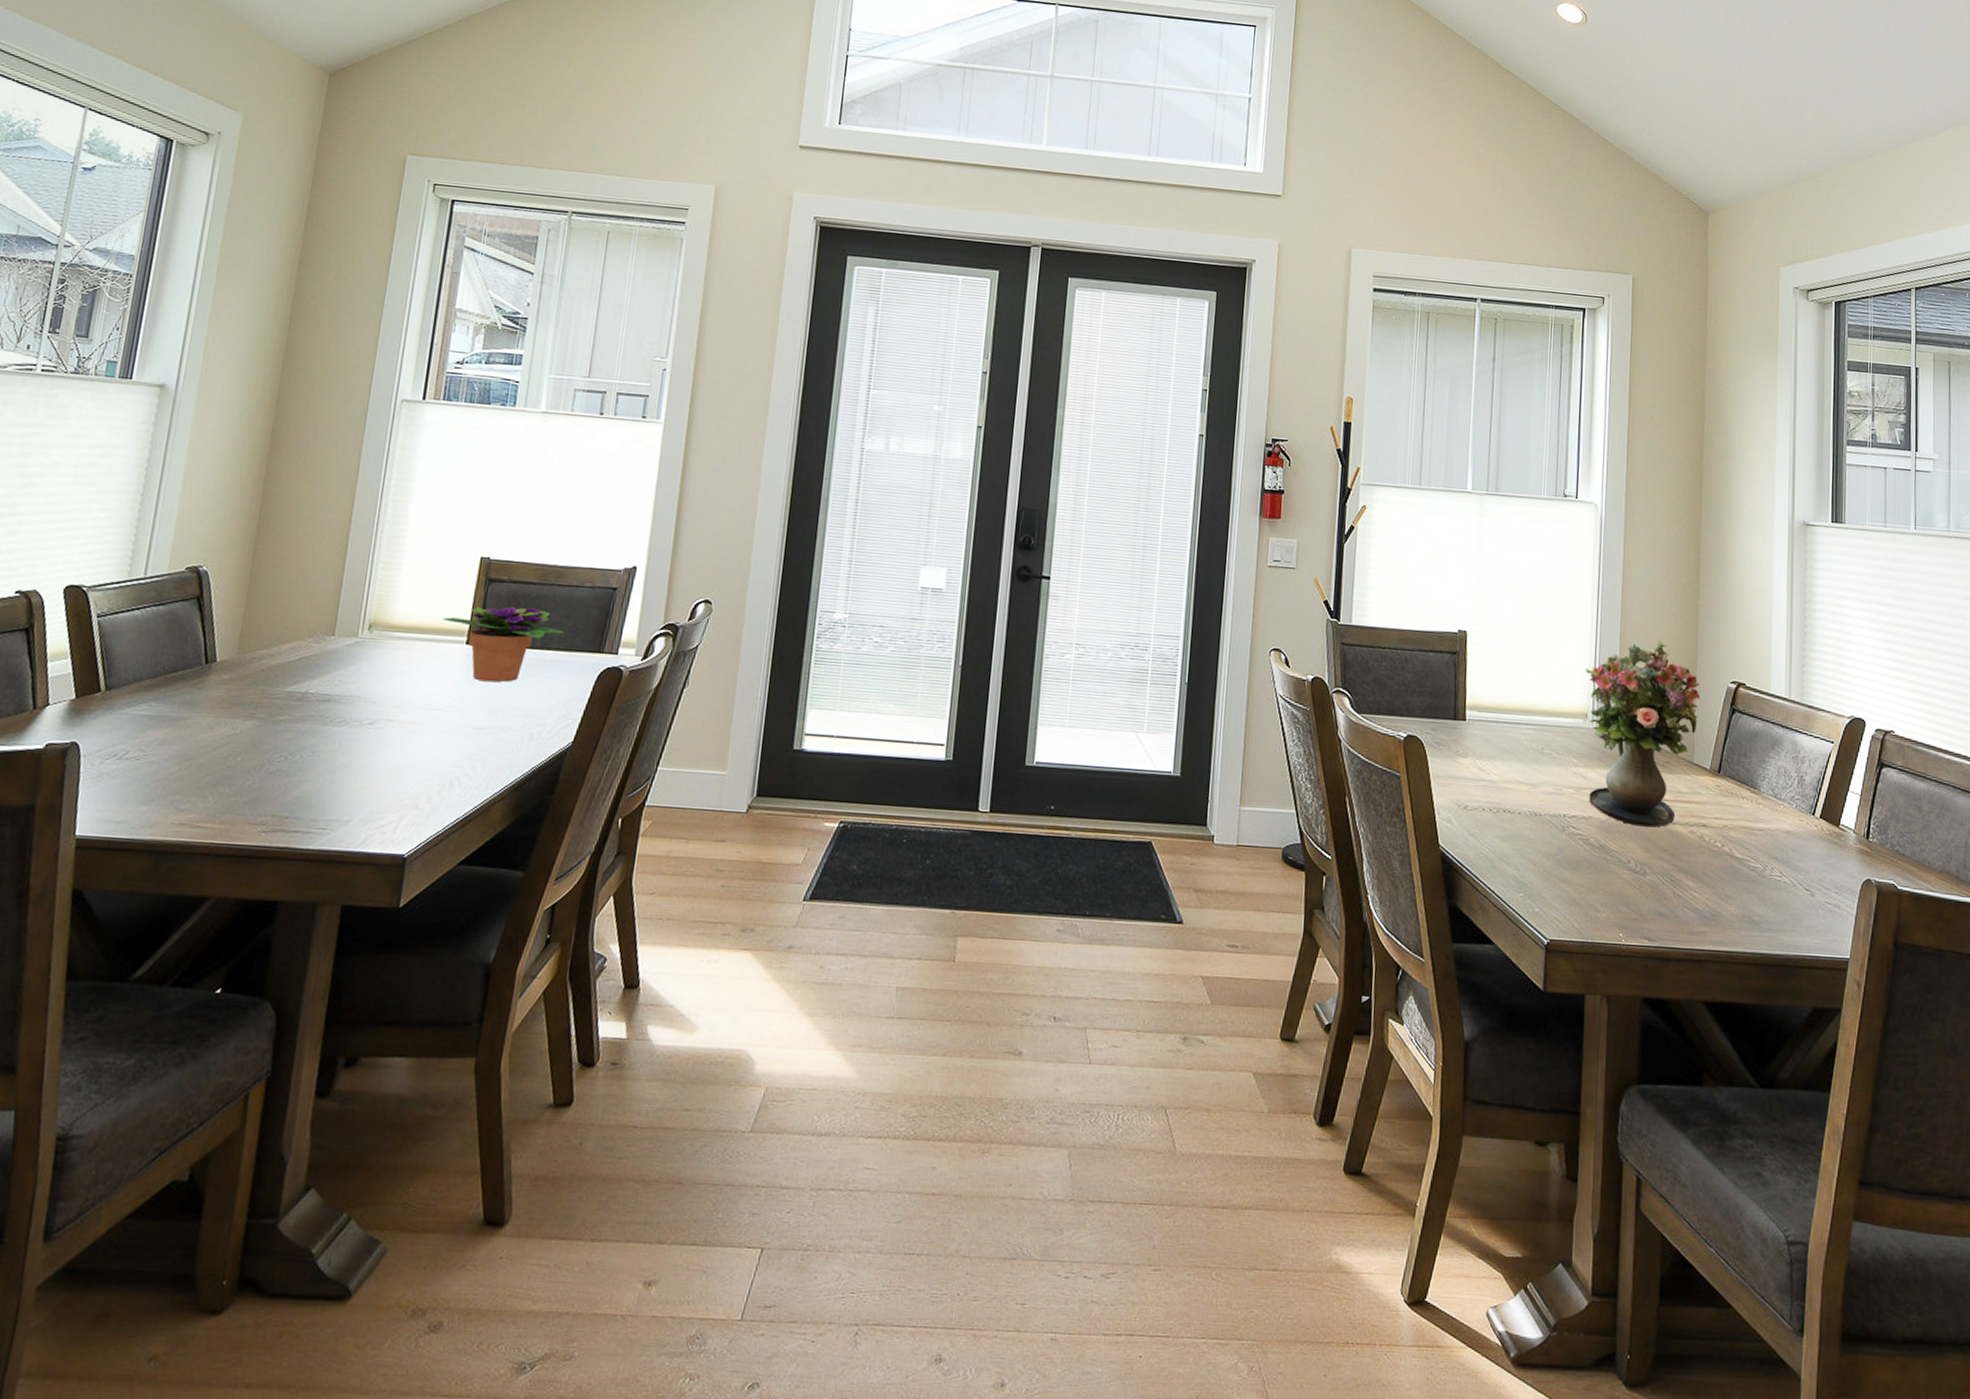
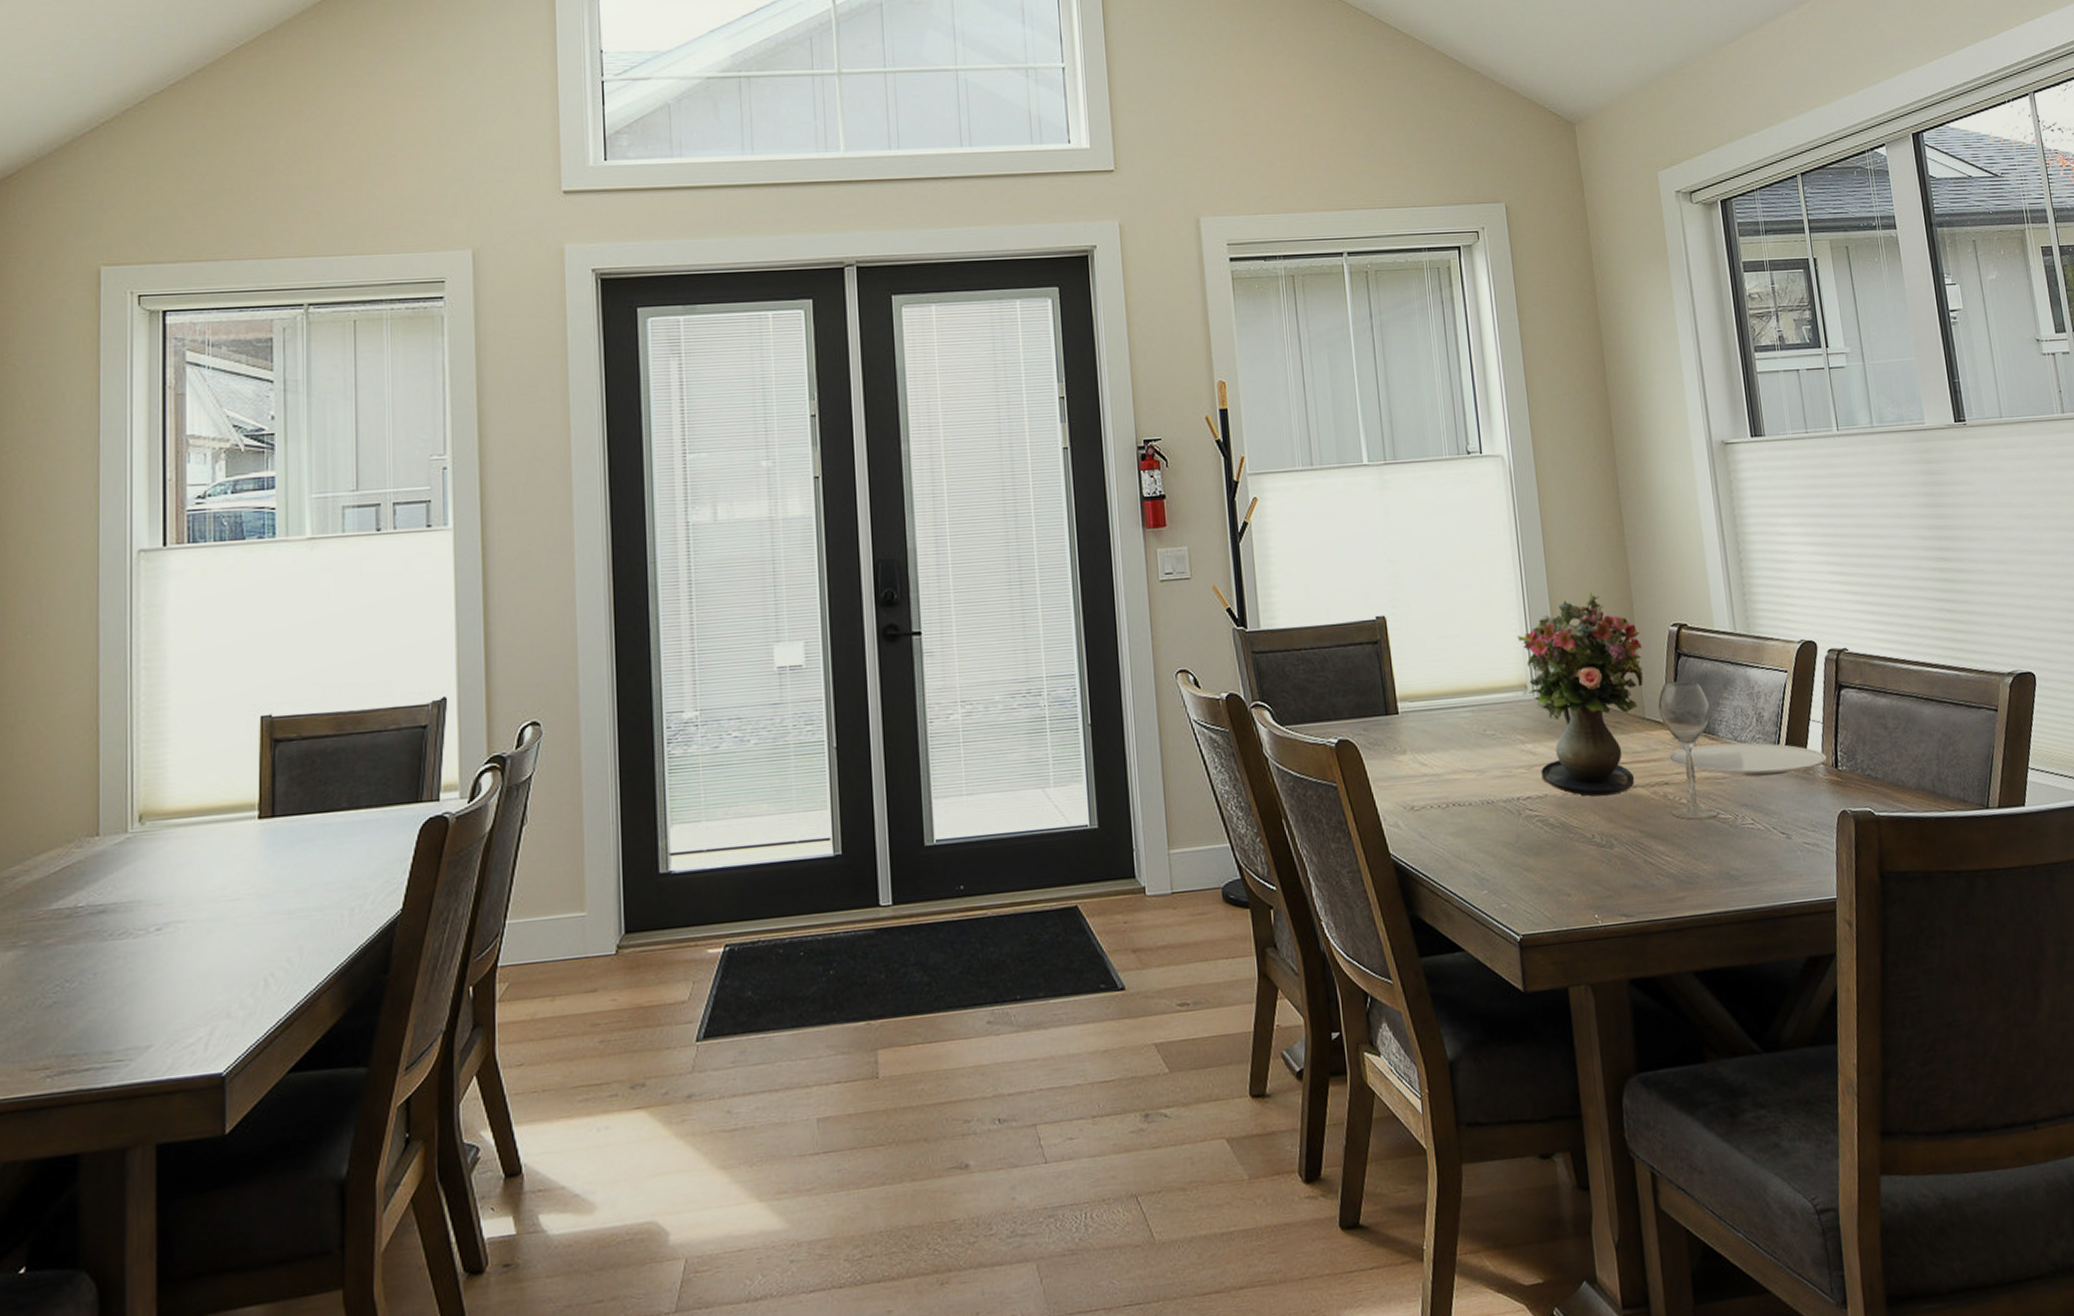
potted flower: present [443,607,564,682] -> none [227,764,372,858]
wineglass: none [1706,733,1756,866] -> present [1658,681,1718,820]
plate: none [1709,796,1860,836] -> present [1668,742,1827,777]

